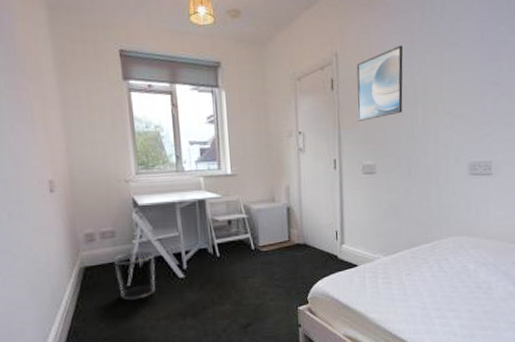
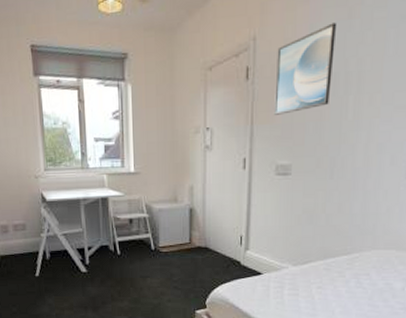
waste bin: present [113,251,155,300] -> none [24,245,61,289]

